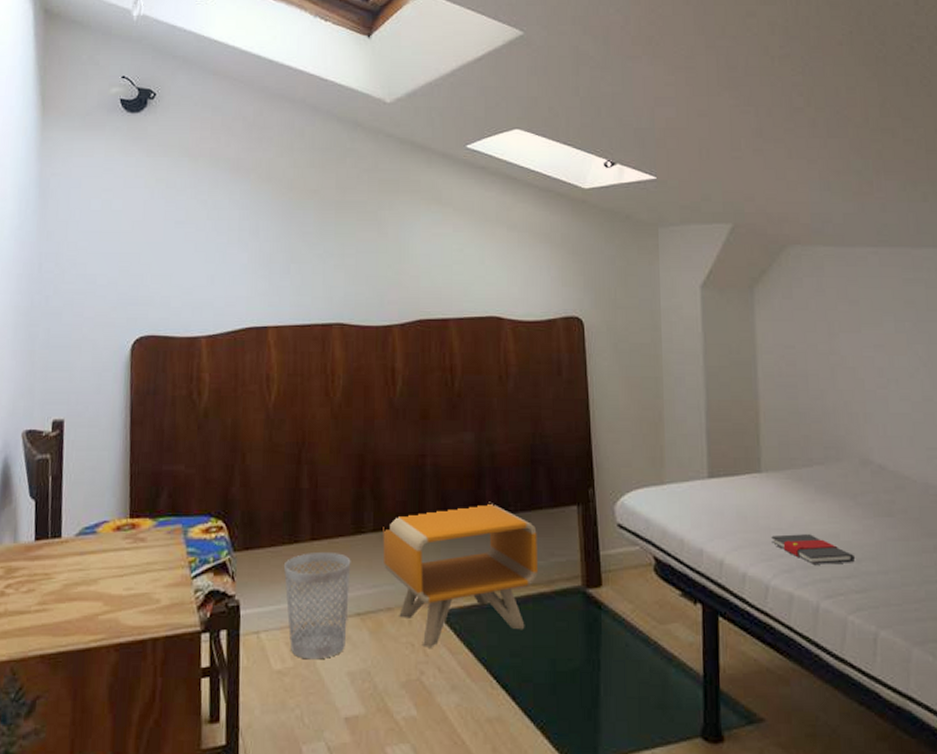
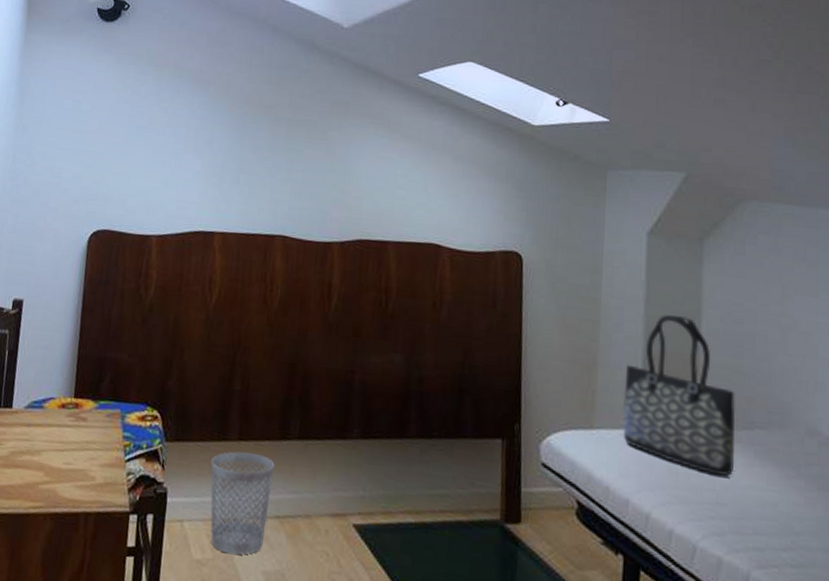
nightstand: present [383,501,538,648] -> none [306,424,459,560]
tote bag: none [690,364,798,515] -> present [623,315,736,476]
book: present [771,534,856,565] -> none [703,496,794,535]

